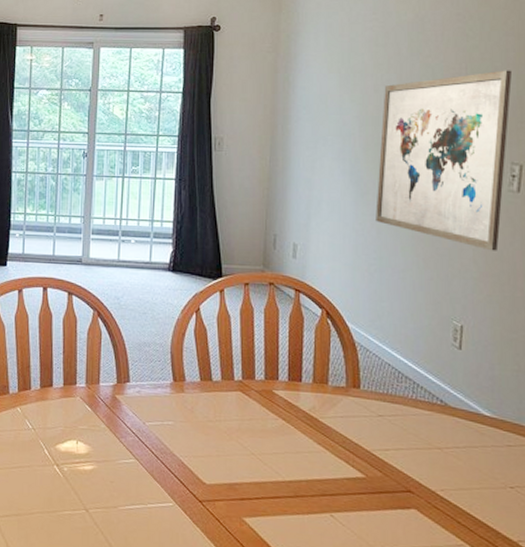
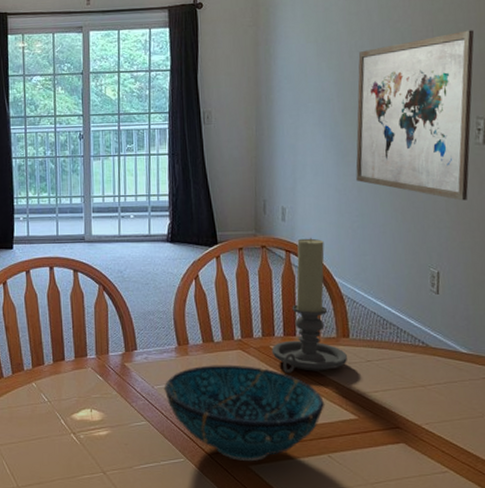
decorative bowl: none [156,405,330,514] -> present [164,364,325,462]
candle holder: none [274,278,356,423] -> present [271,238,347,373]

